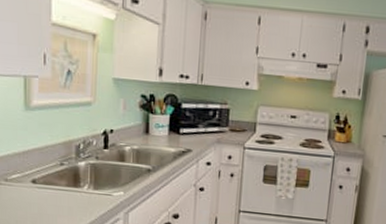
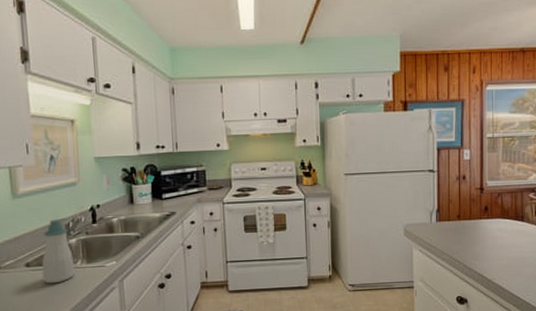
soap bottle: none [48,137,81,205] -> present [42,217,75,284]

